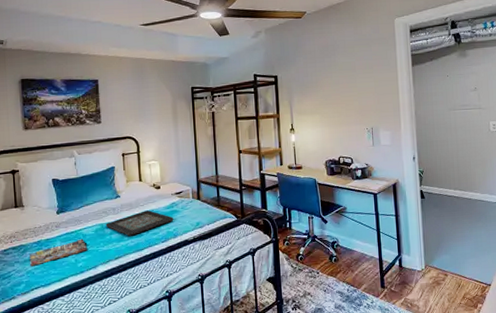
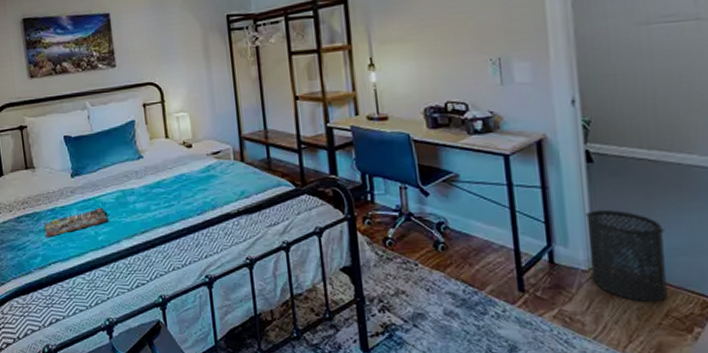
decorative tray: present [105,210,174,236] -> none [127,174,211,206]
trash can: none [420,229,464,290] -> present [586,209,667,303]

